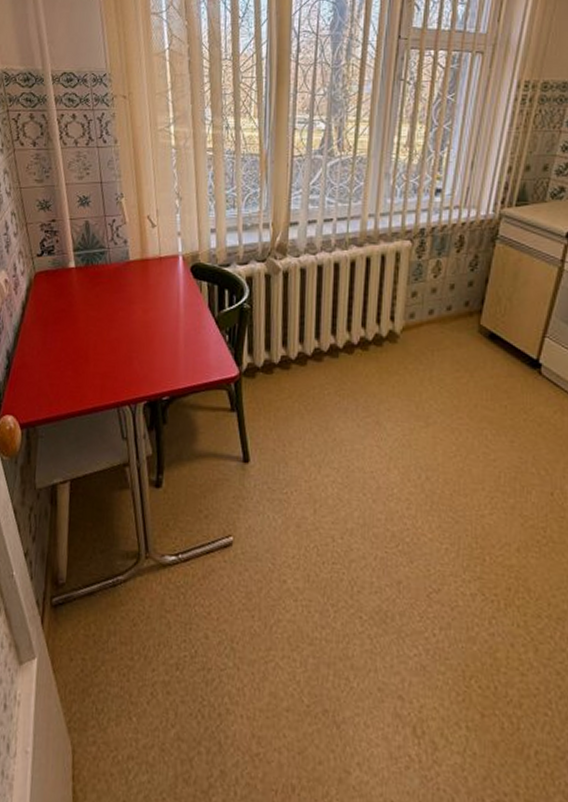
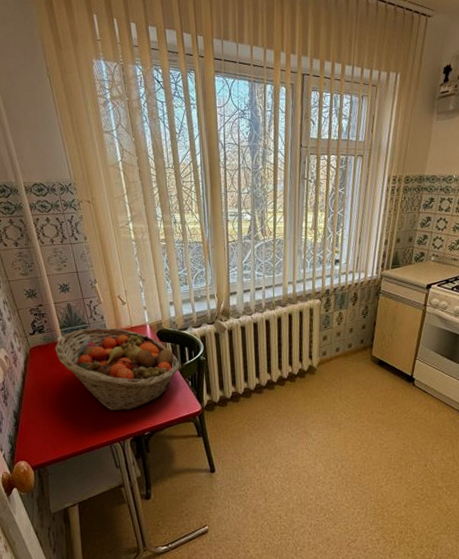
fruit basket: none [64,253,216,365] -> present [55,327,180,411]

